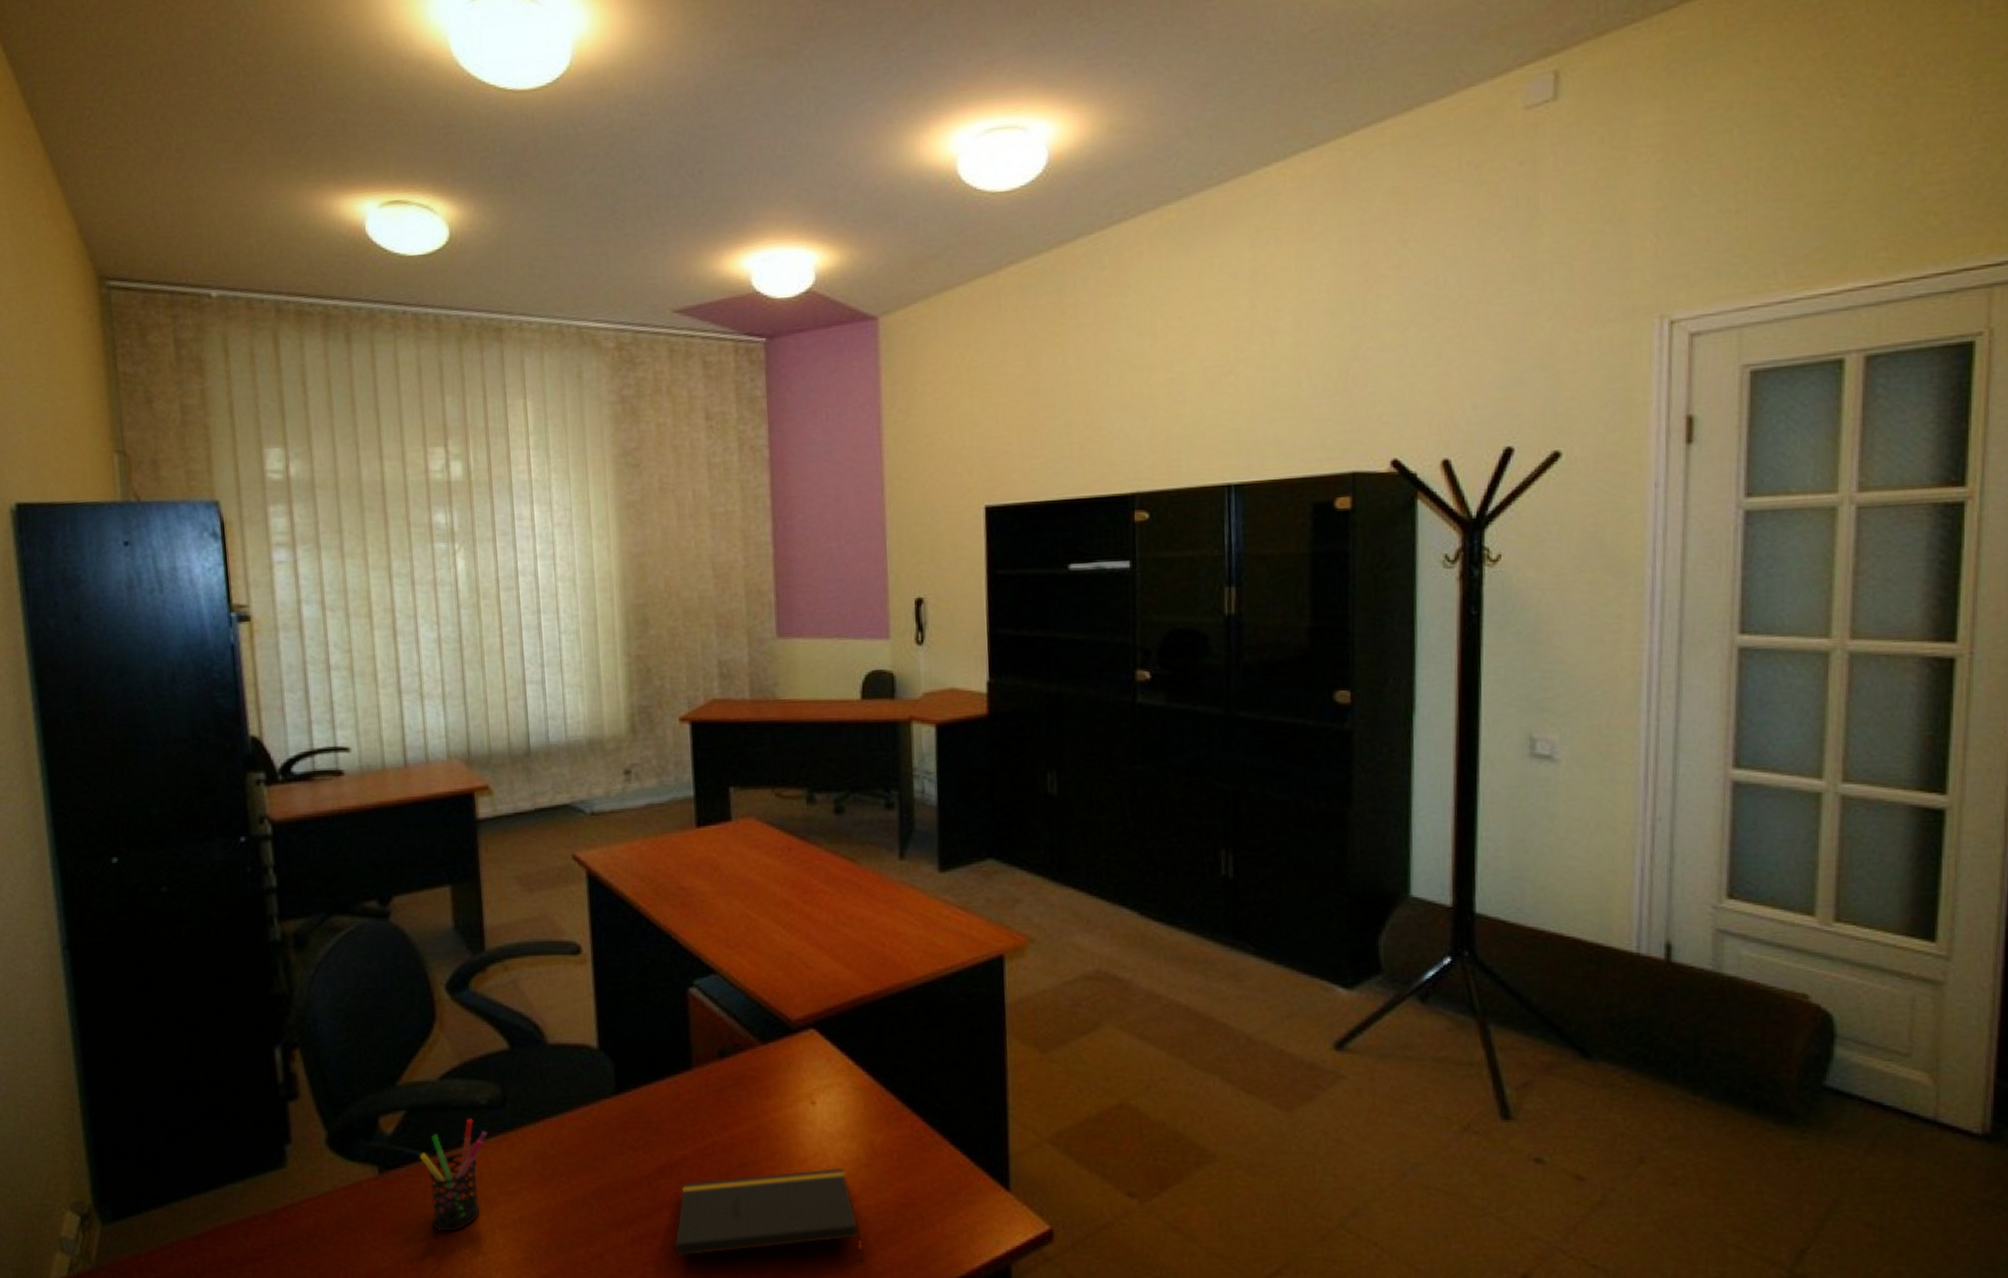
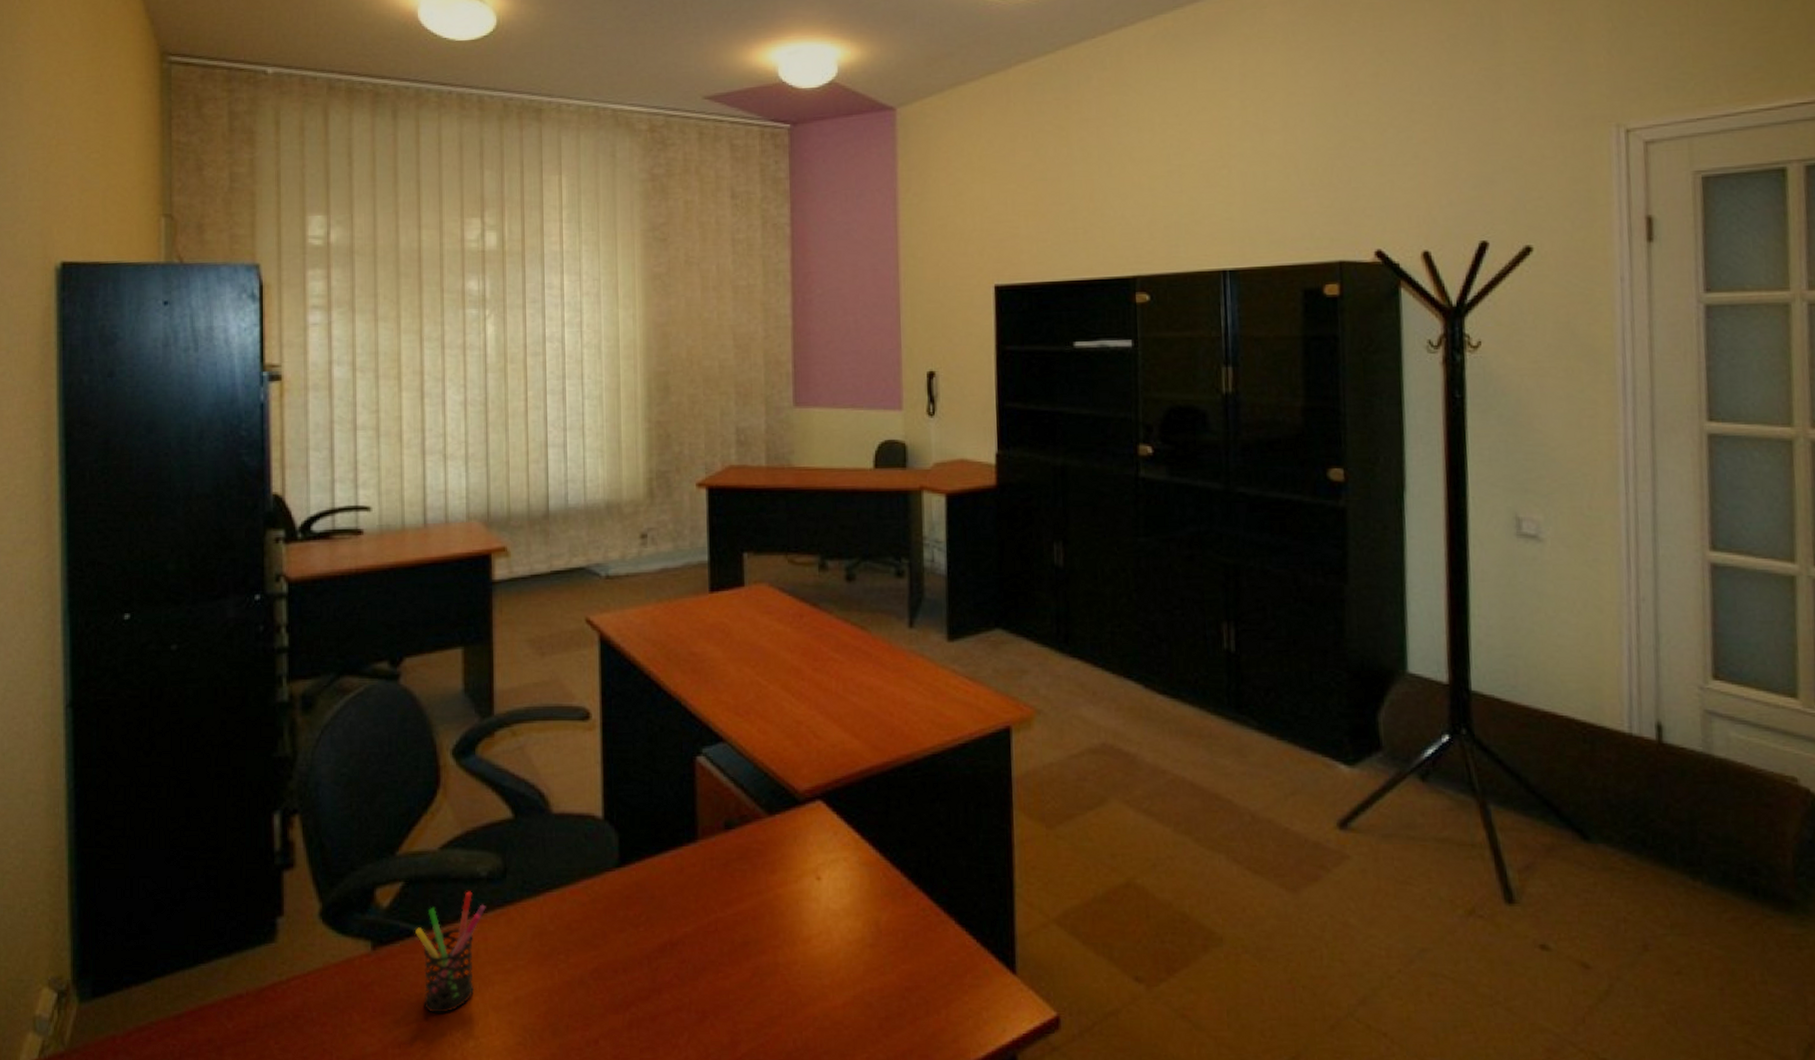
notepad: present [674,1167,863,1258] -> none [673,947,867,1046]

